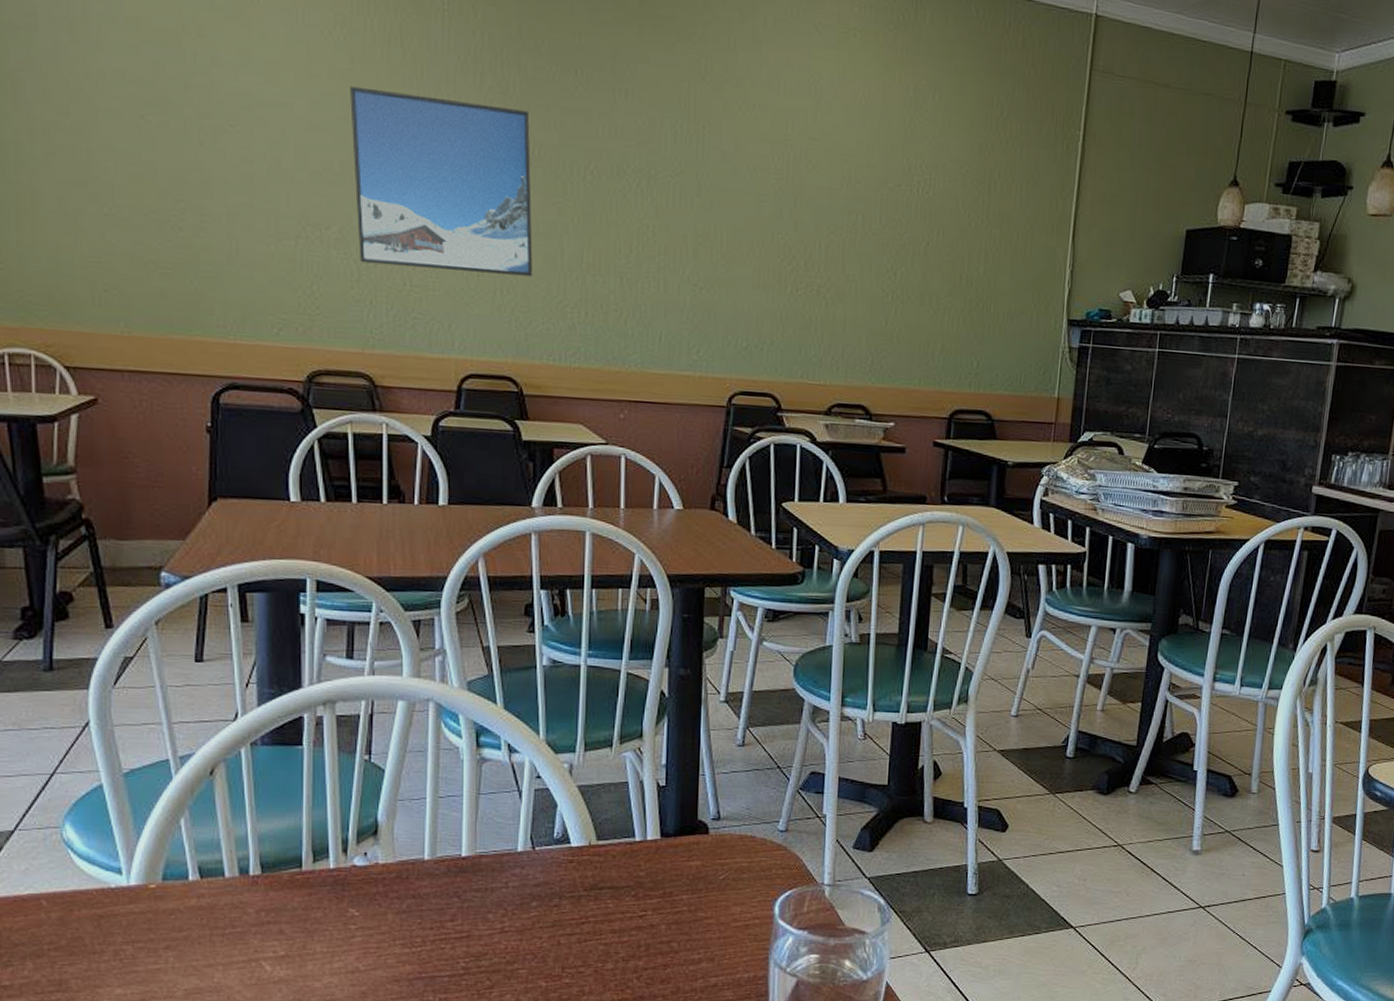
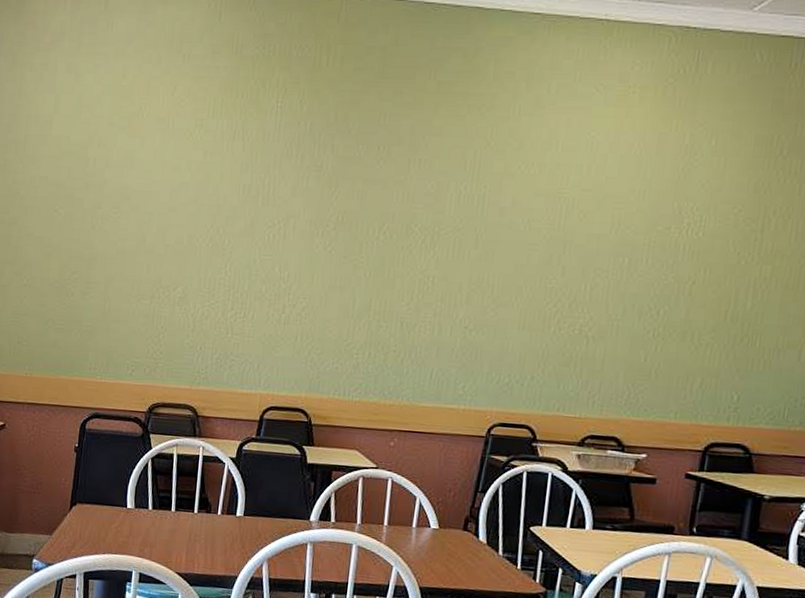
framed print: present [350,85,533,277] -> none [196,175,337,324]

